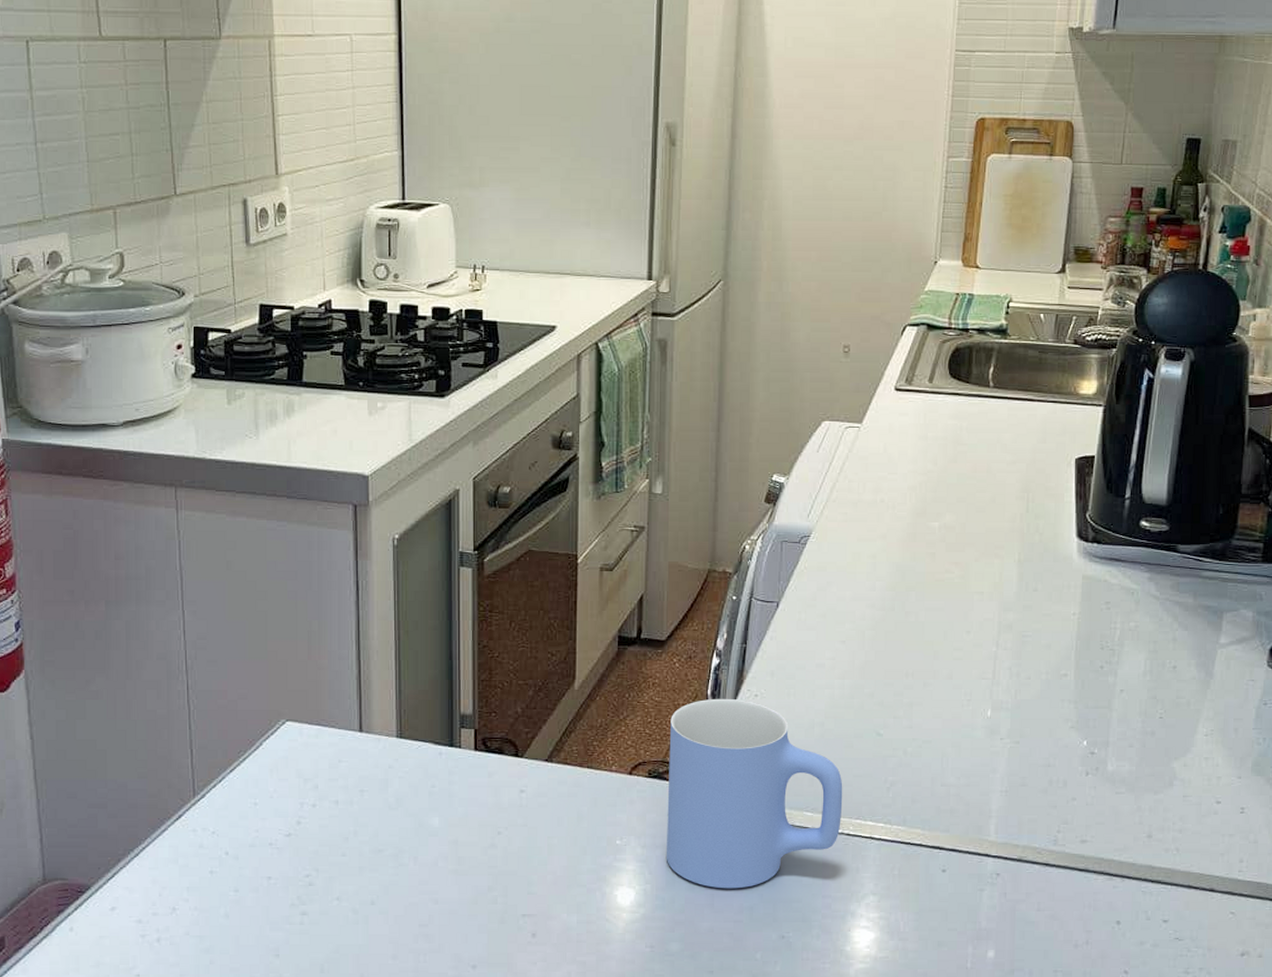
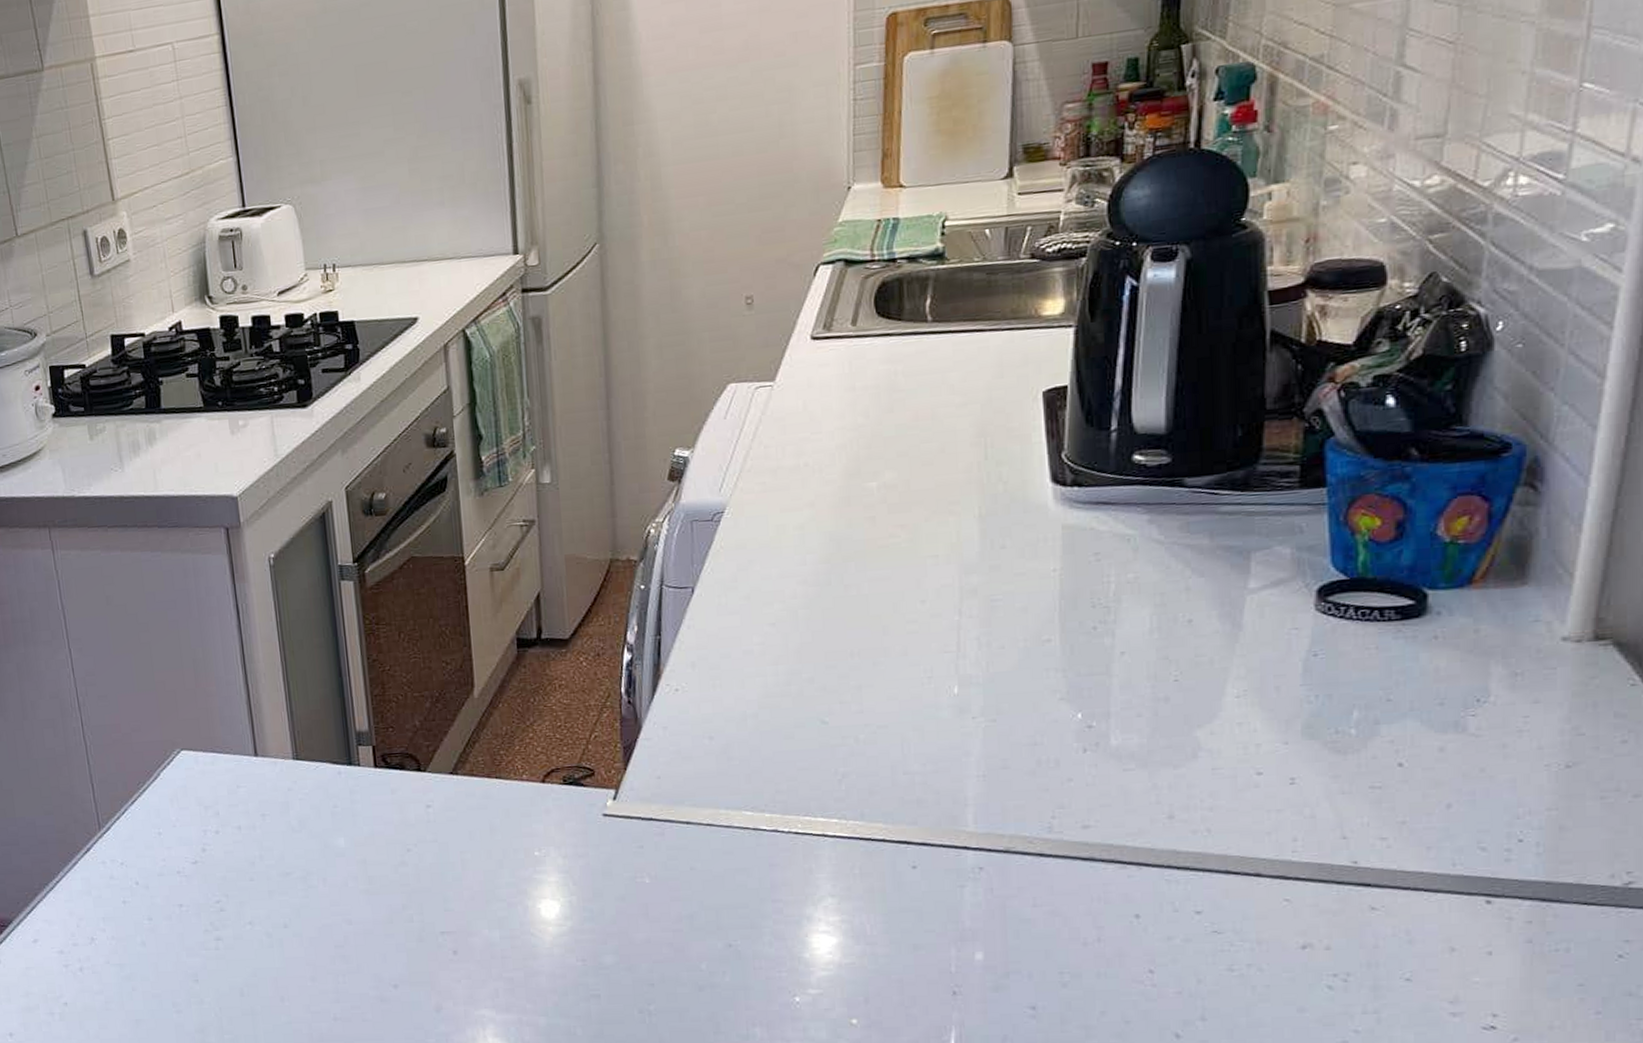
mug: present [666,698,843,889] -> none [582,695,788,897]

